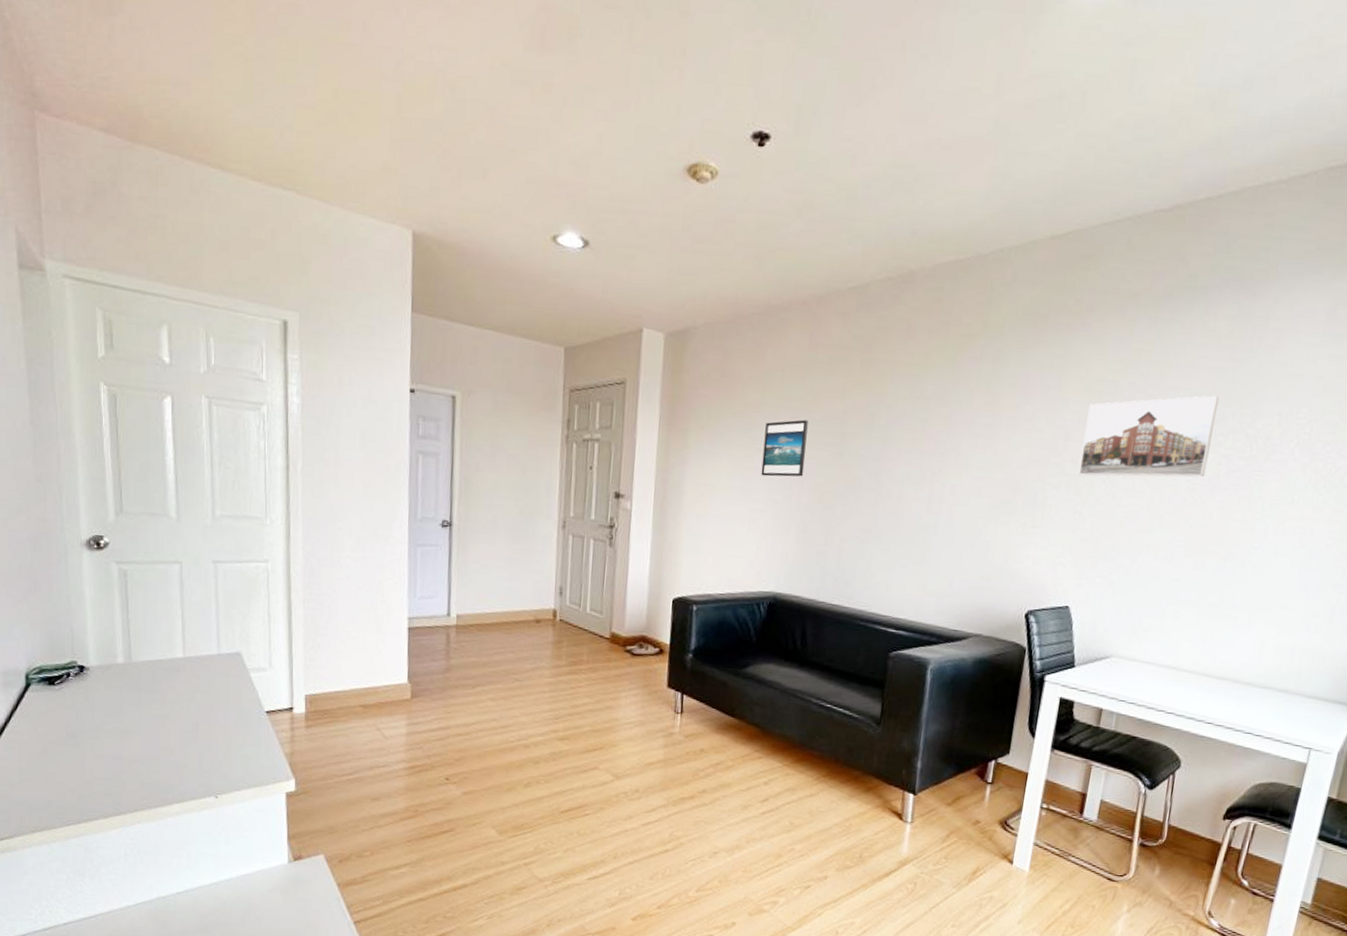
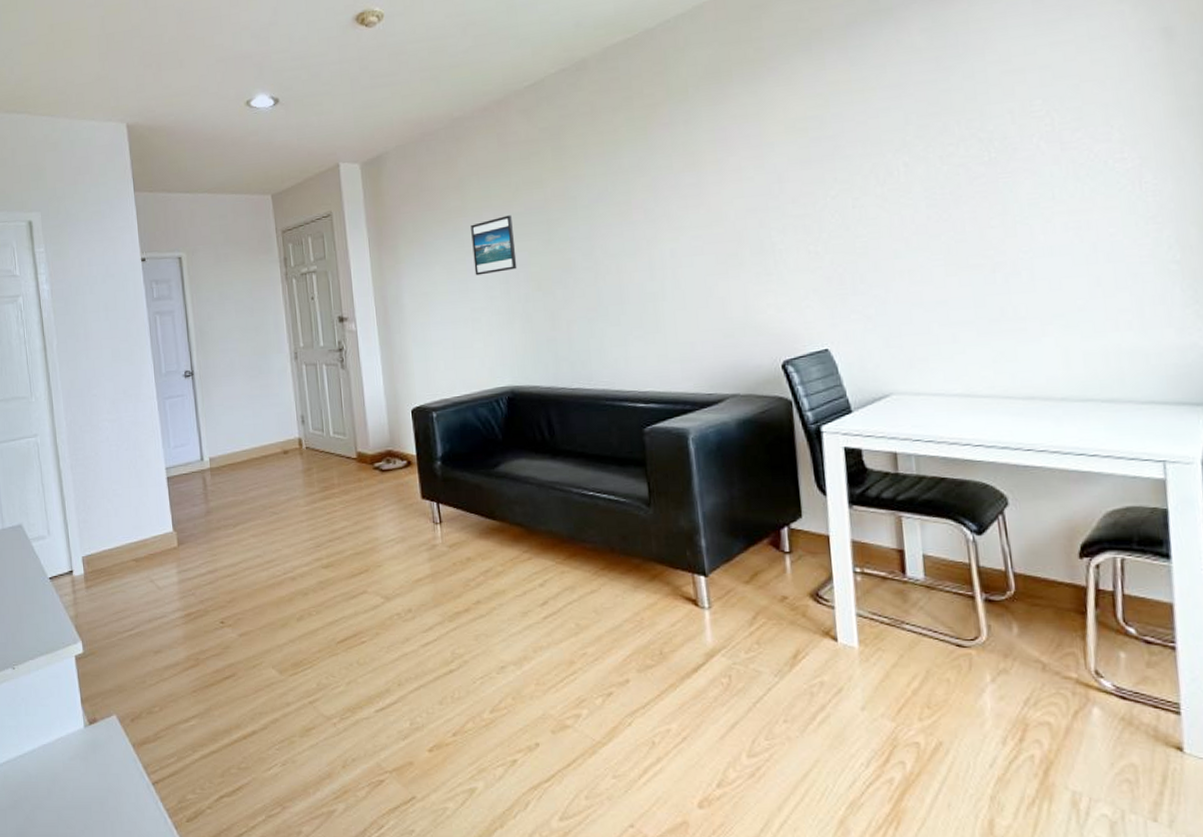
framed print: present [1078,395,1220,477] -> none [796,107,944,215]

